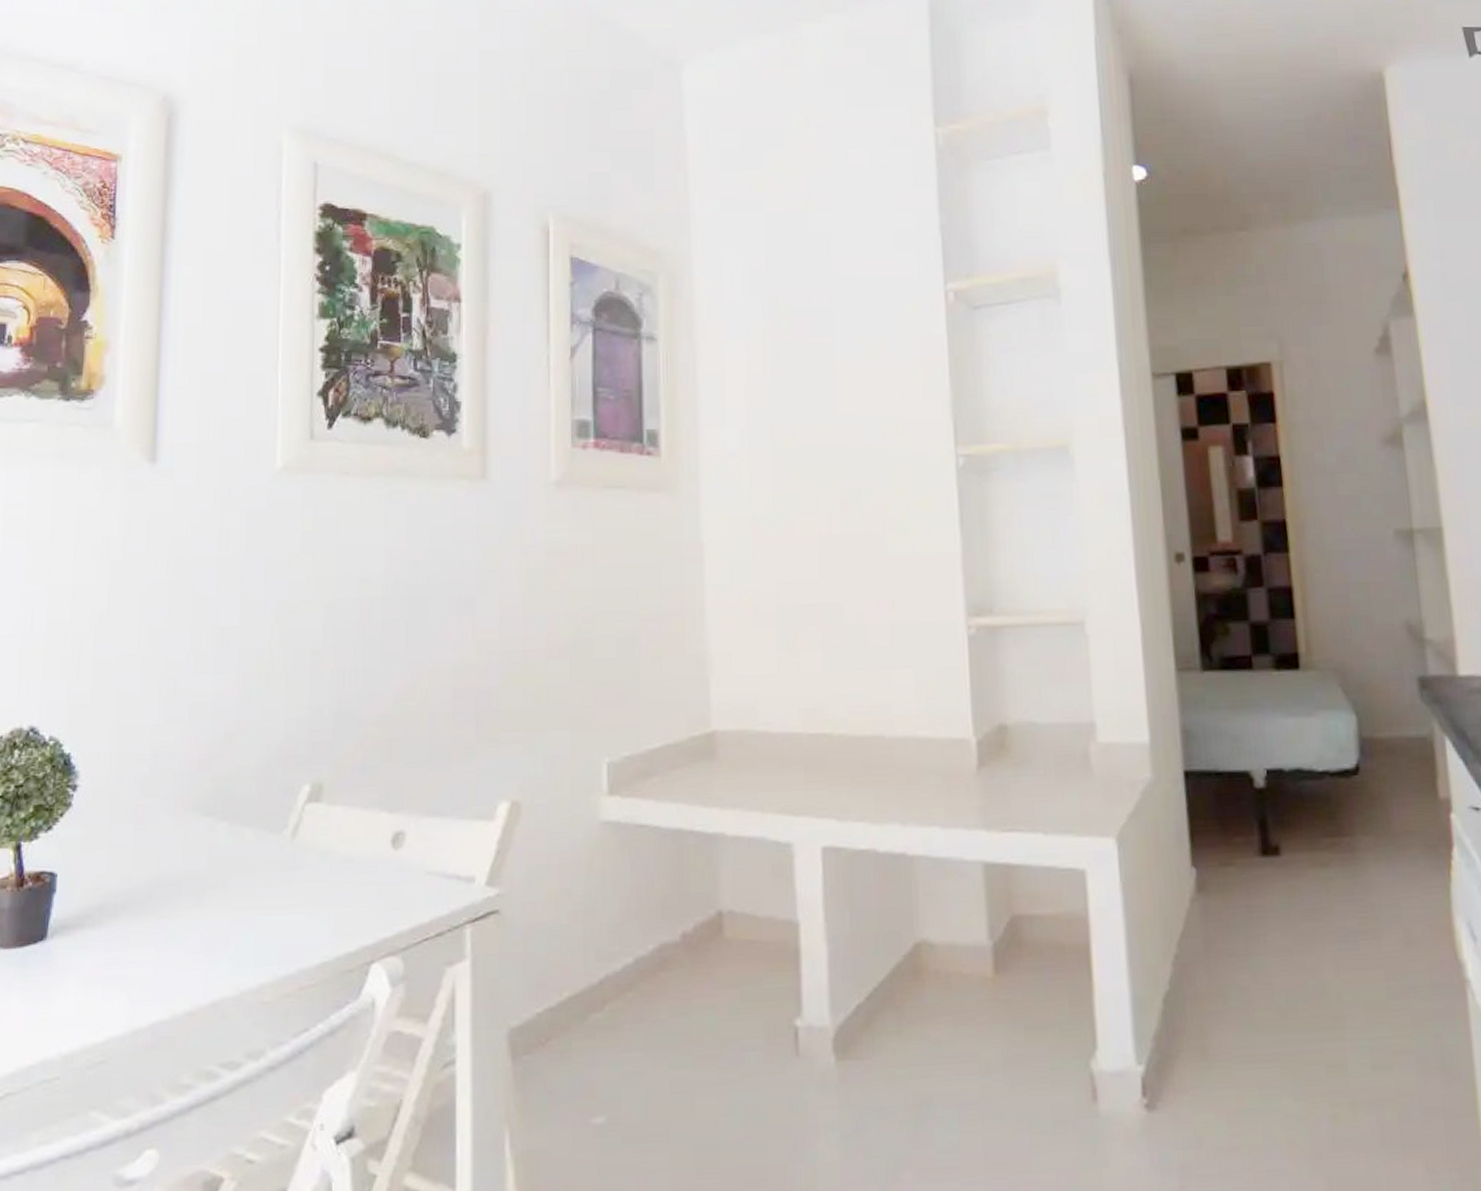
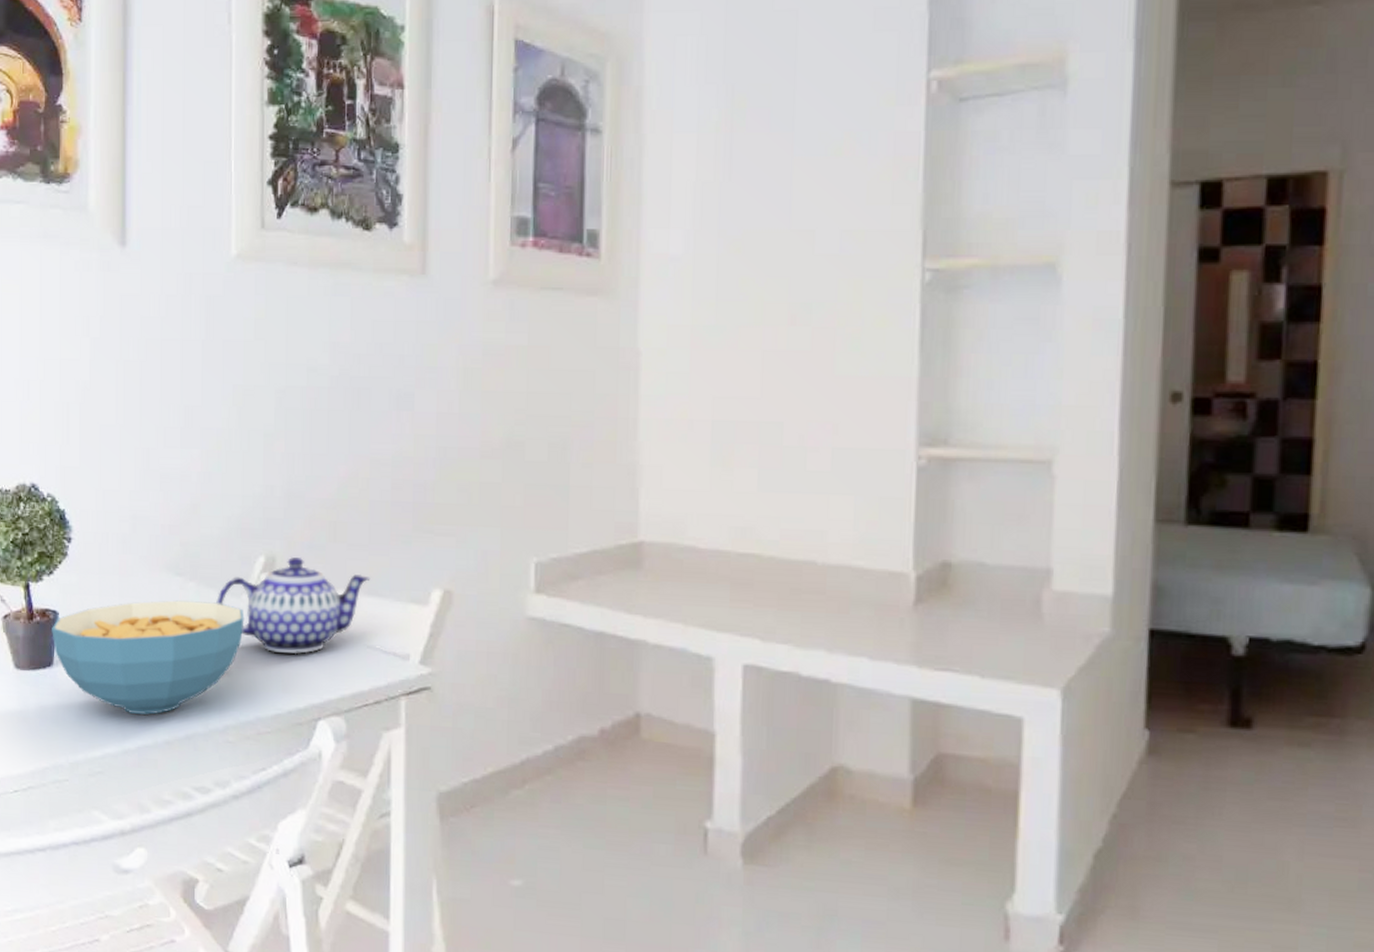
cereal bowl: none [47,842,286,985] -> present [52,600,245,715]
teapot: none [252,782,430,892] -> present [216,557,371,654]

